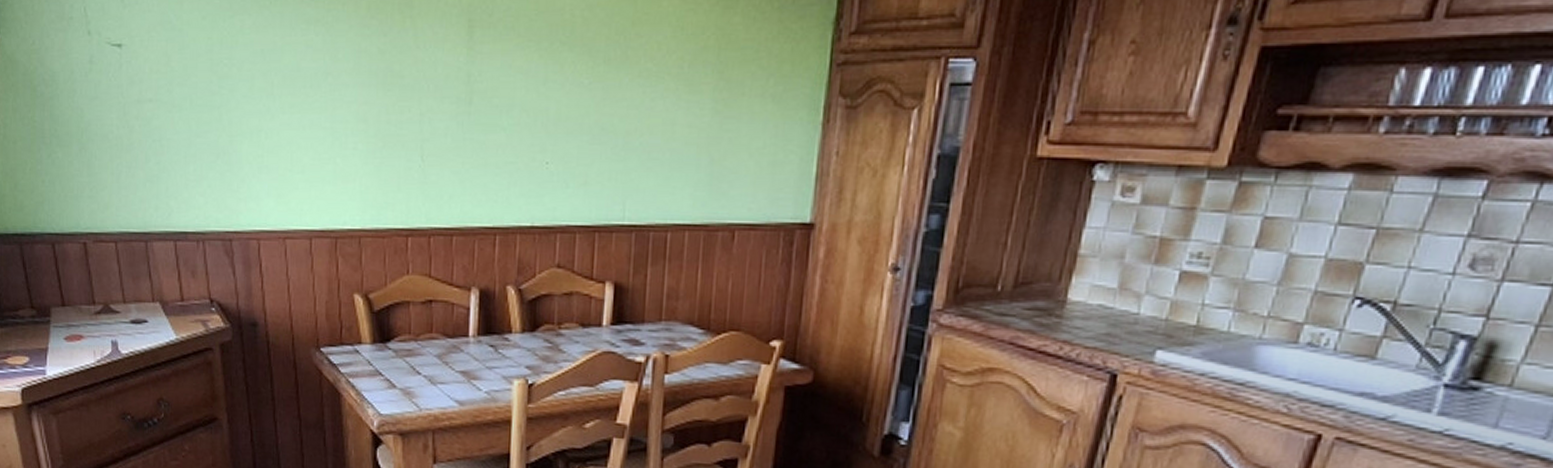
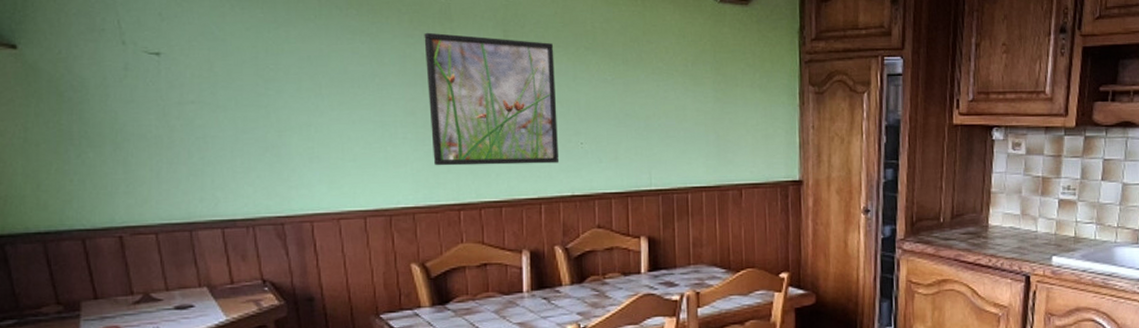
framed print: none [381,22,524,186] -> present [424,32,560,166]

